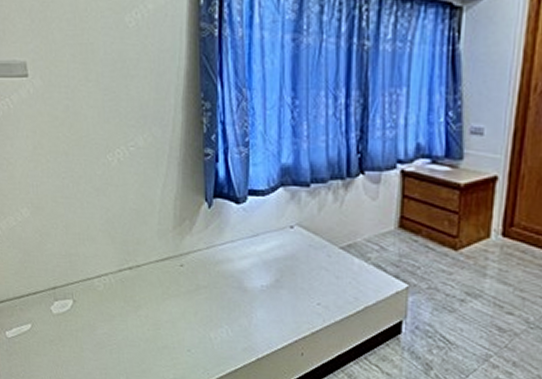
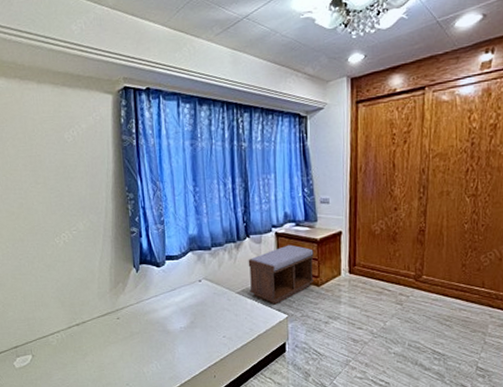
bench: none [358,188,454,269] -> present [248,244,314,305]

